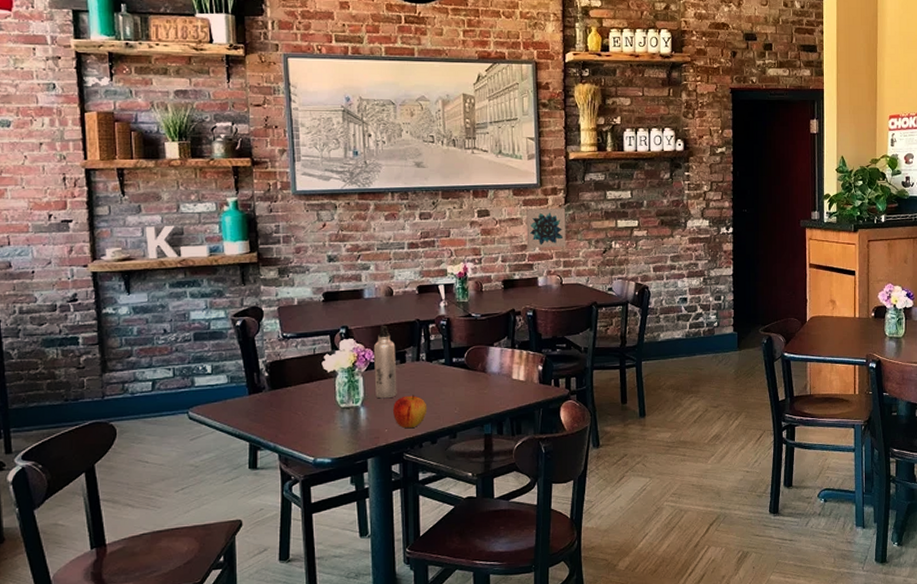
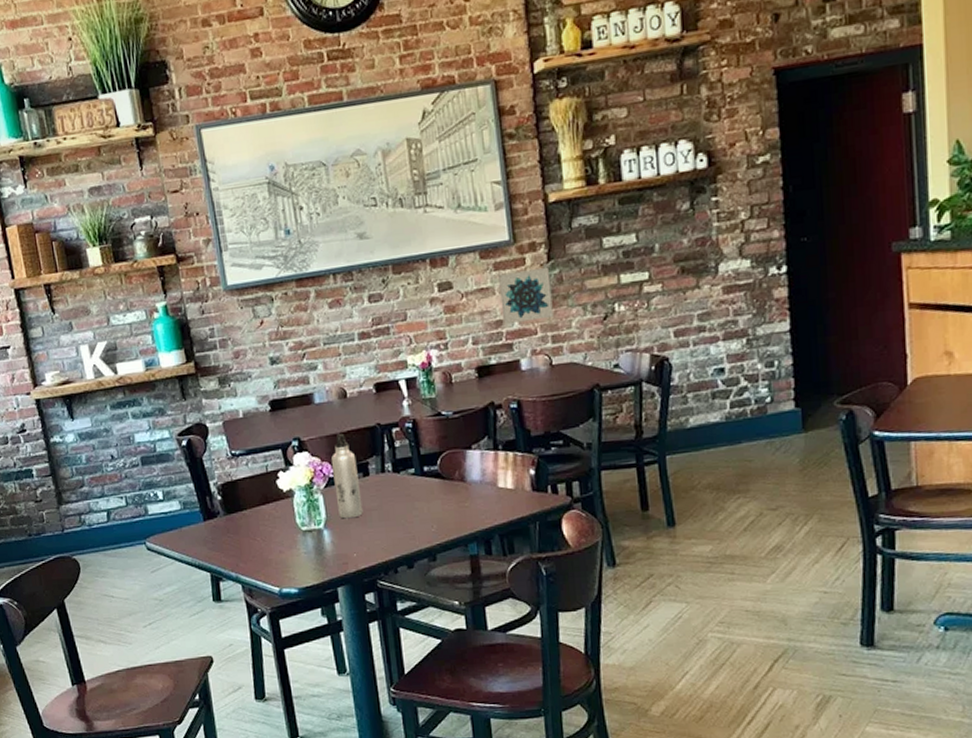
apple: present [392,394,427,429] -> none [359,512,400,552]

